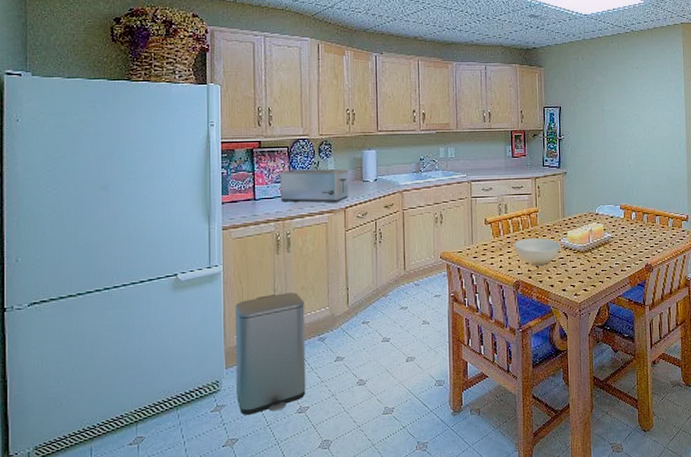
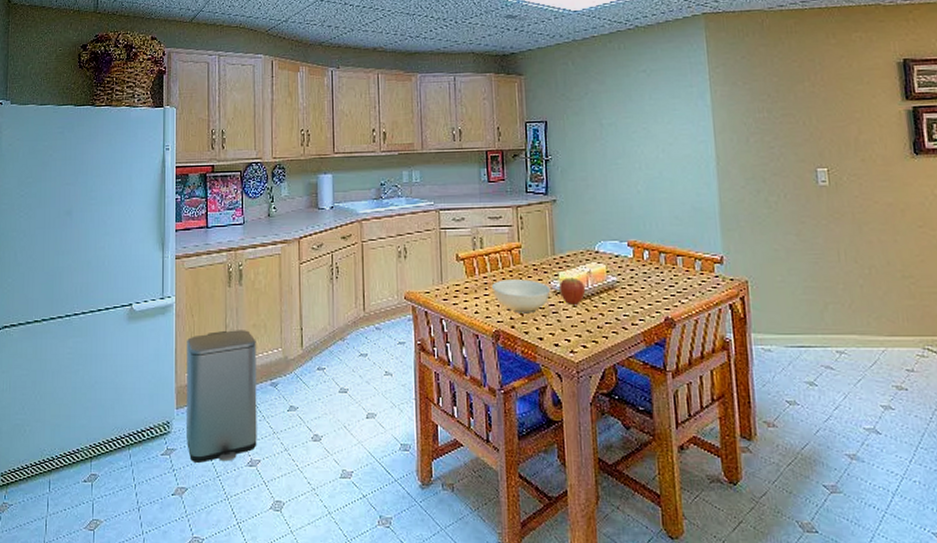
toaster: present [280,168,349,203] -> none [233,194,303,233]
fruit: none [568,235,588,257] -> present [560,277,586,304]

